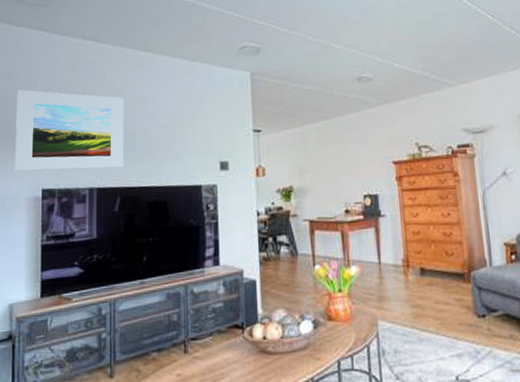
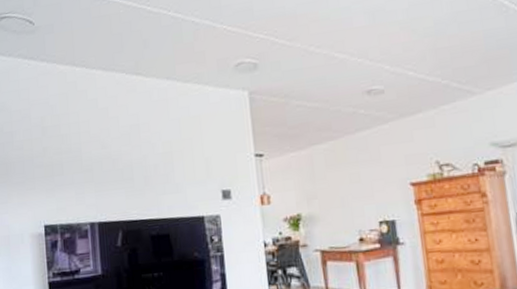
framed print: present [15,89,124,171] -> none [11,123,123,208]

